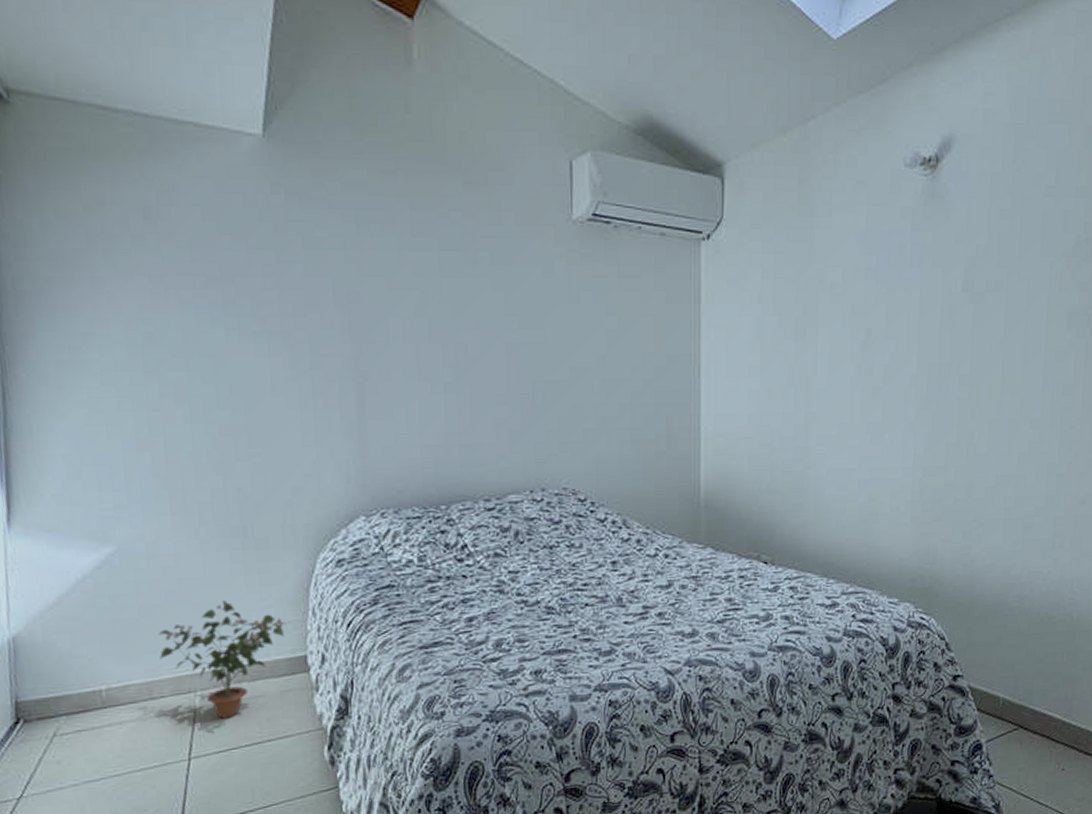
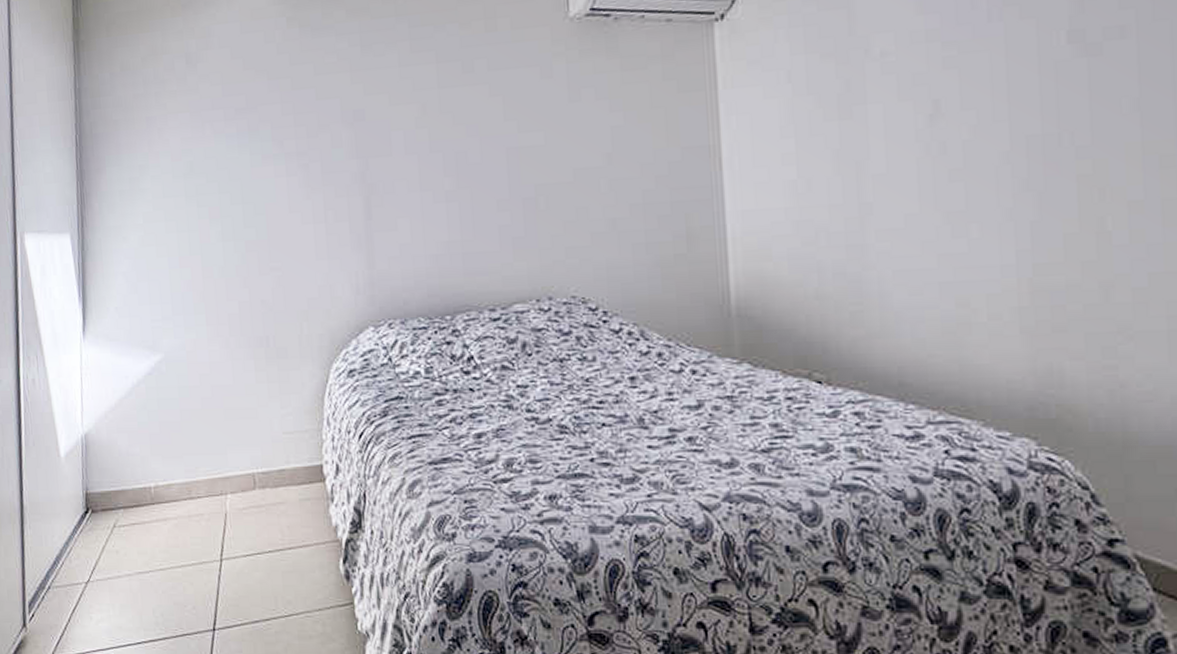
potted plant: present [159,599,286,719] -> none [197,406,304,523]

